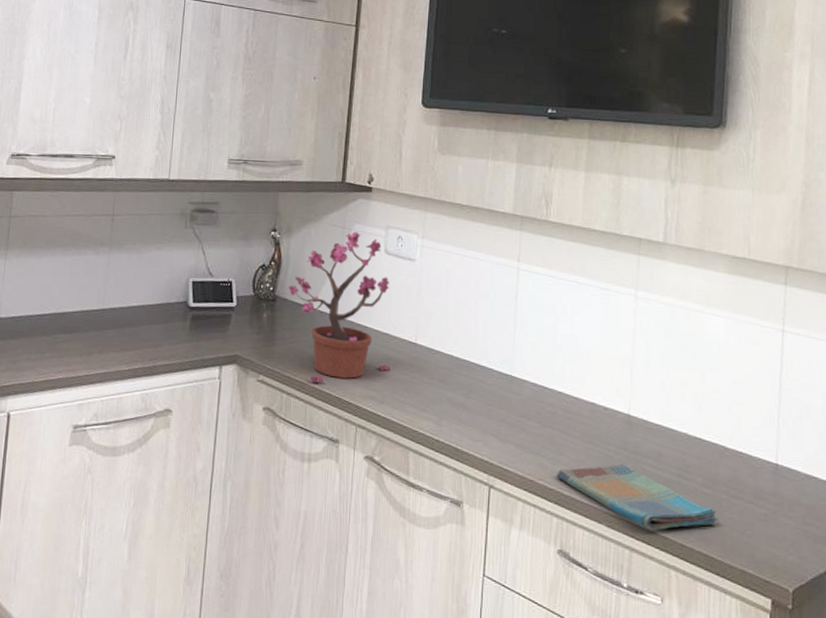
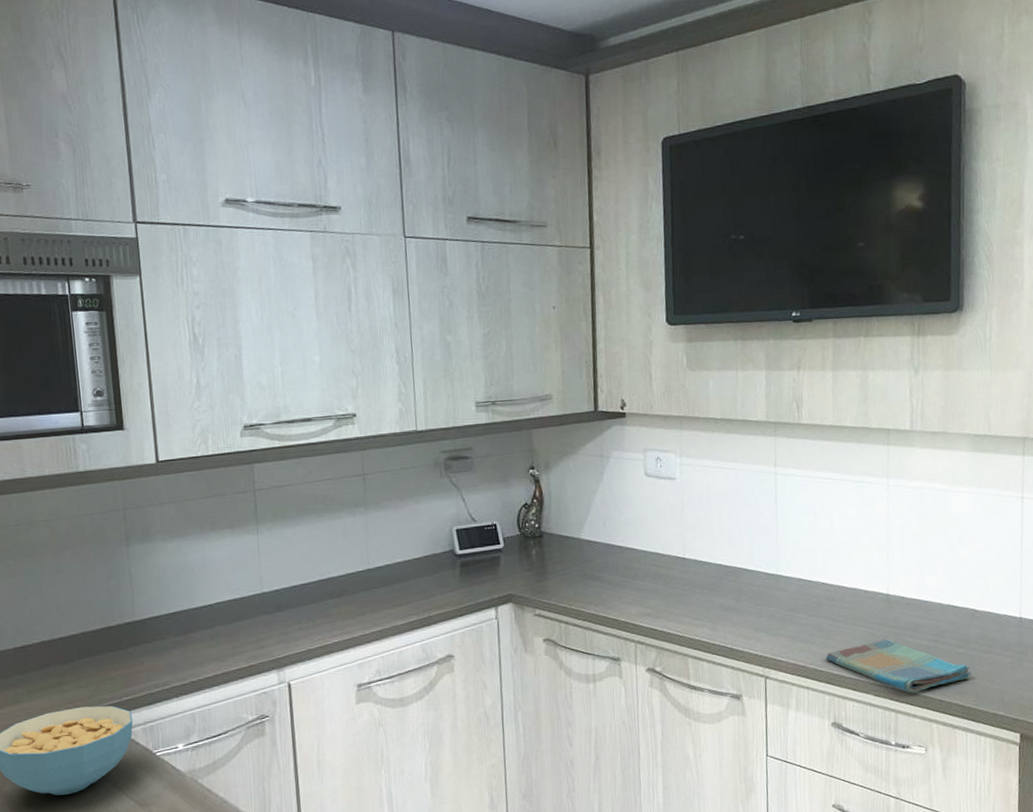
potted plant: present [288,231,390,383] -> none [553,458,662,609]

